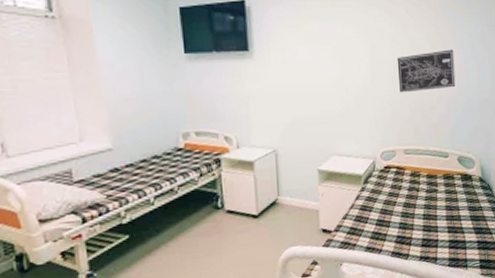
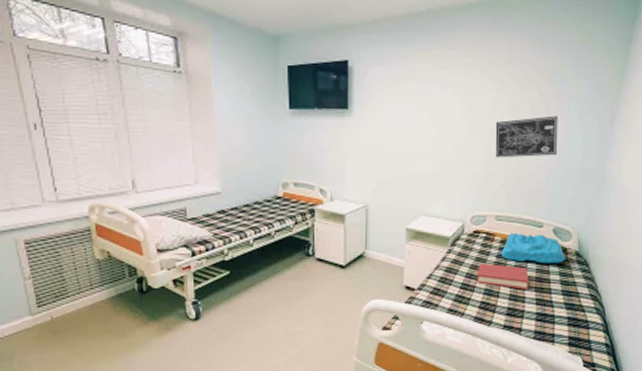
hardback book: none [390,197,441,220] -> present [476,263,529,290]
decorative stone: none [412,164,471,193] -> present [501,233,565,263]

